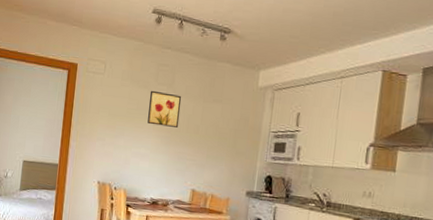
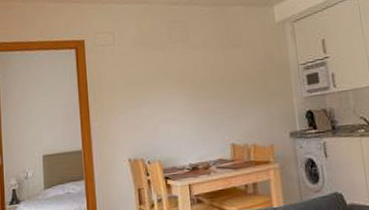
wall art: present [147,90,182,128] -> none [165,48,203,86]

